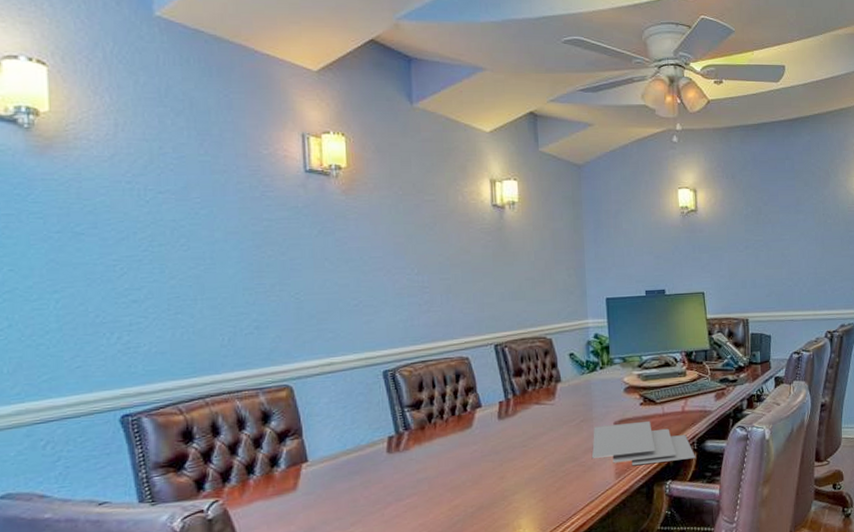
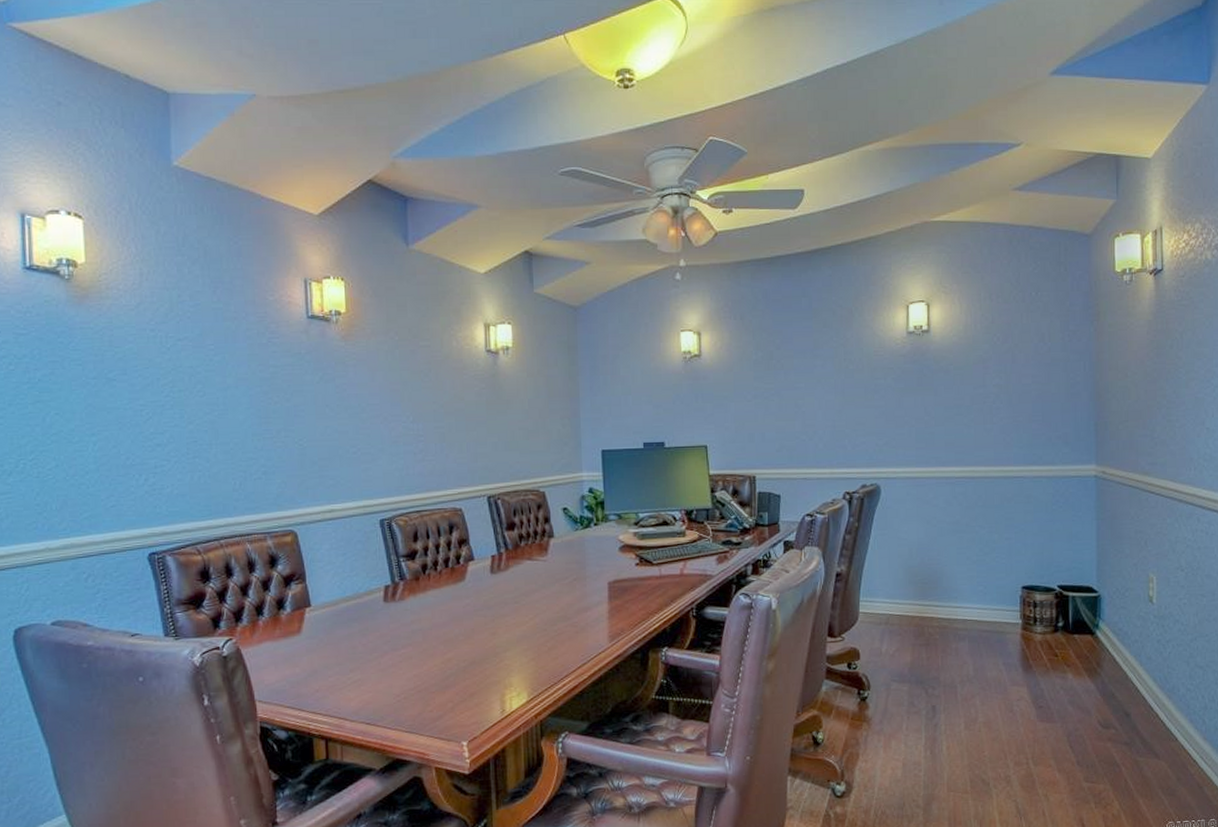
papers: present [591,420,696,466] -> none [584,582,695,630]

